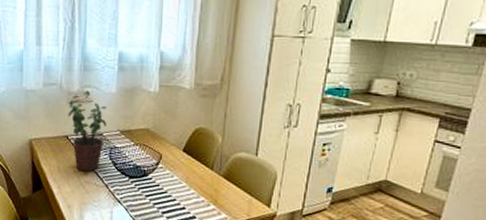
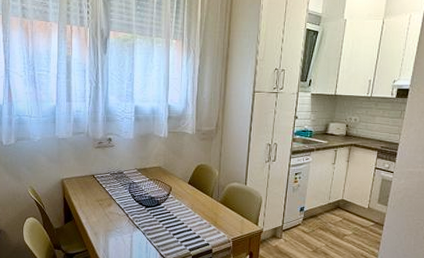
potted plant: present [68,99,107,172] -> none [94,144,126,204]

